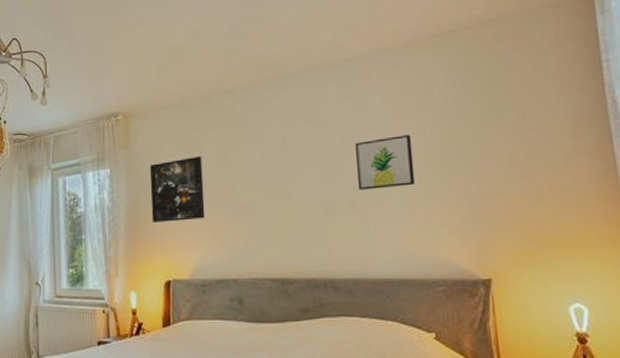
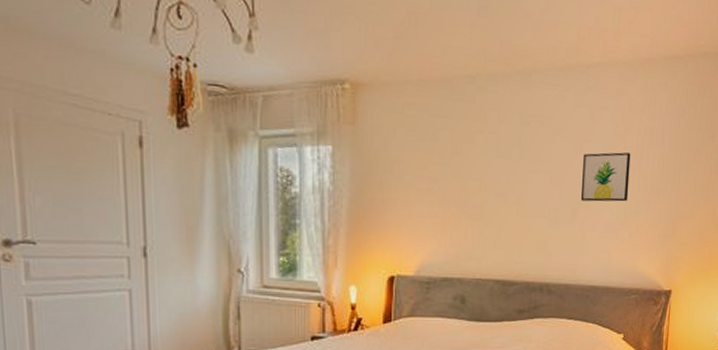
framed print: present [149,156,205,223] -> none [378,145,436,214]

